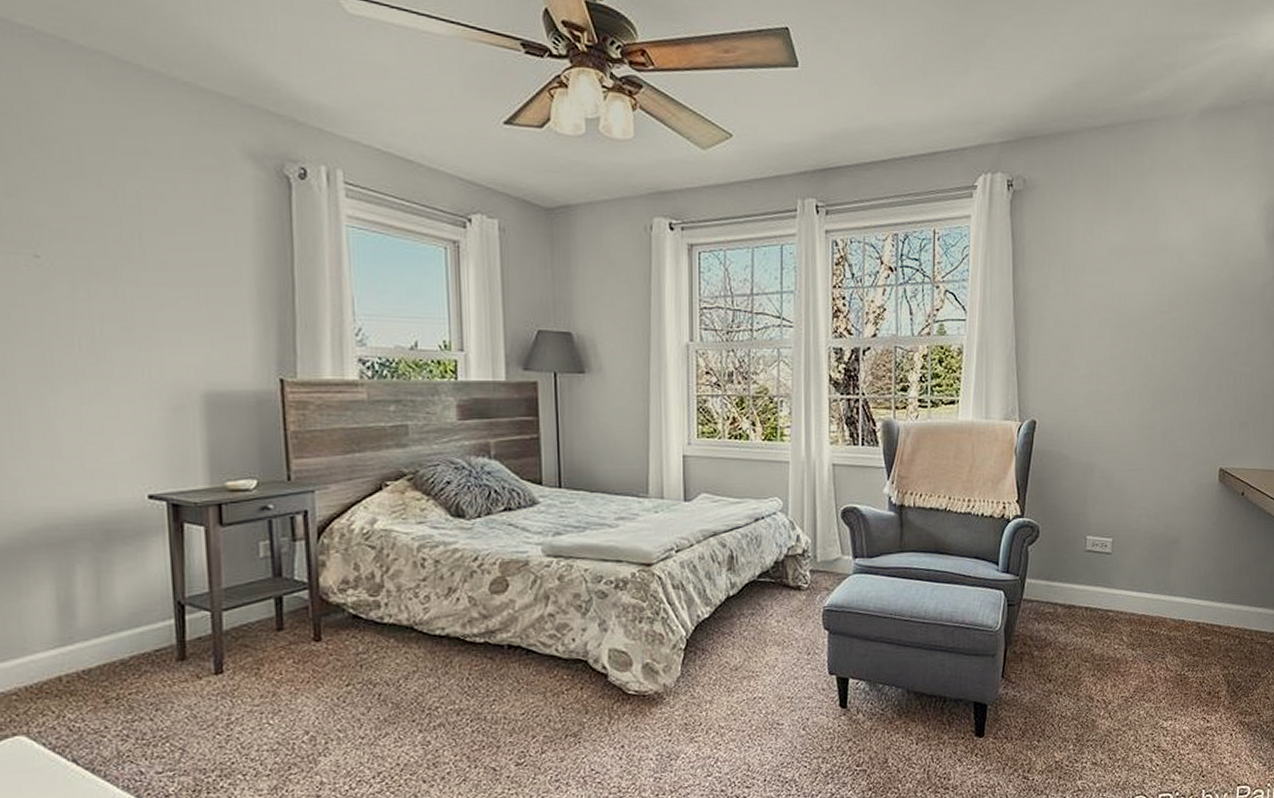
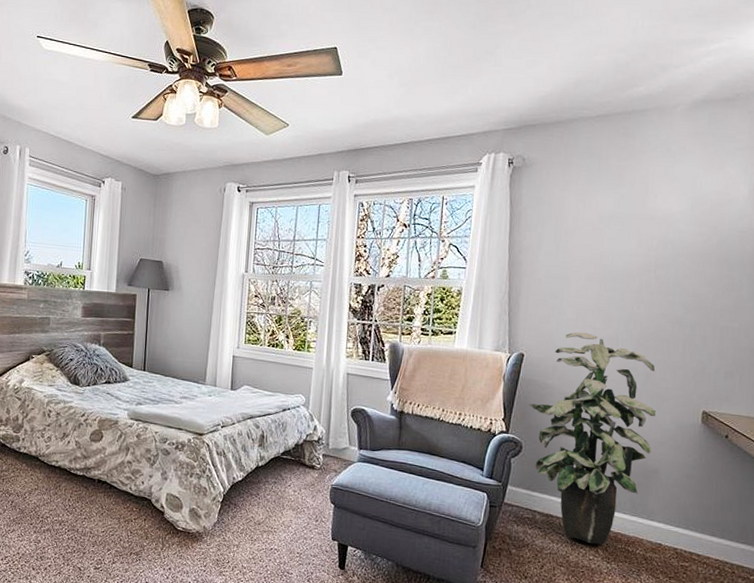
indoor plant: none [1044,389,1174,632] -> present [528,332,656,545]

